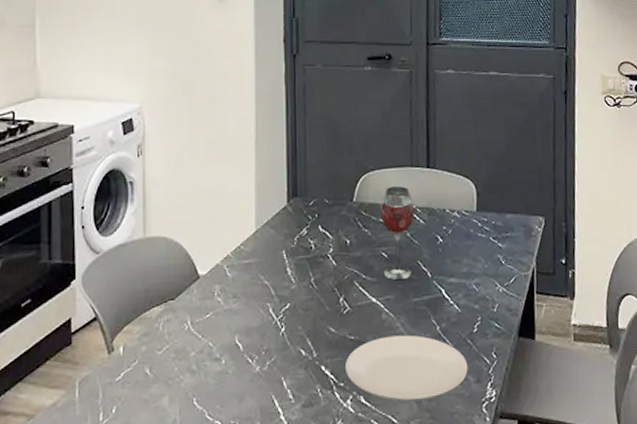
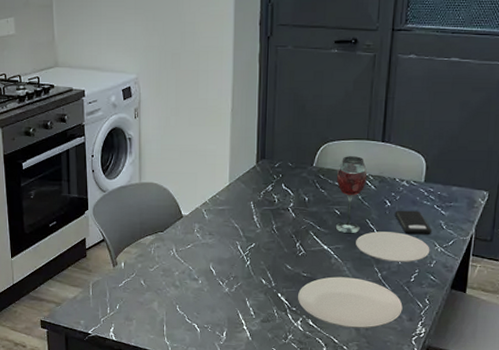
plate: none [408,273,491,311] -> present [356,231,430,262]
phone: none [448,245,491,274] -> present [395,210,433,234]

